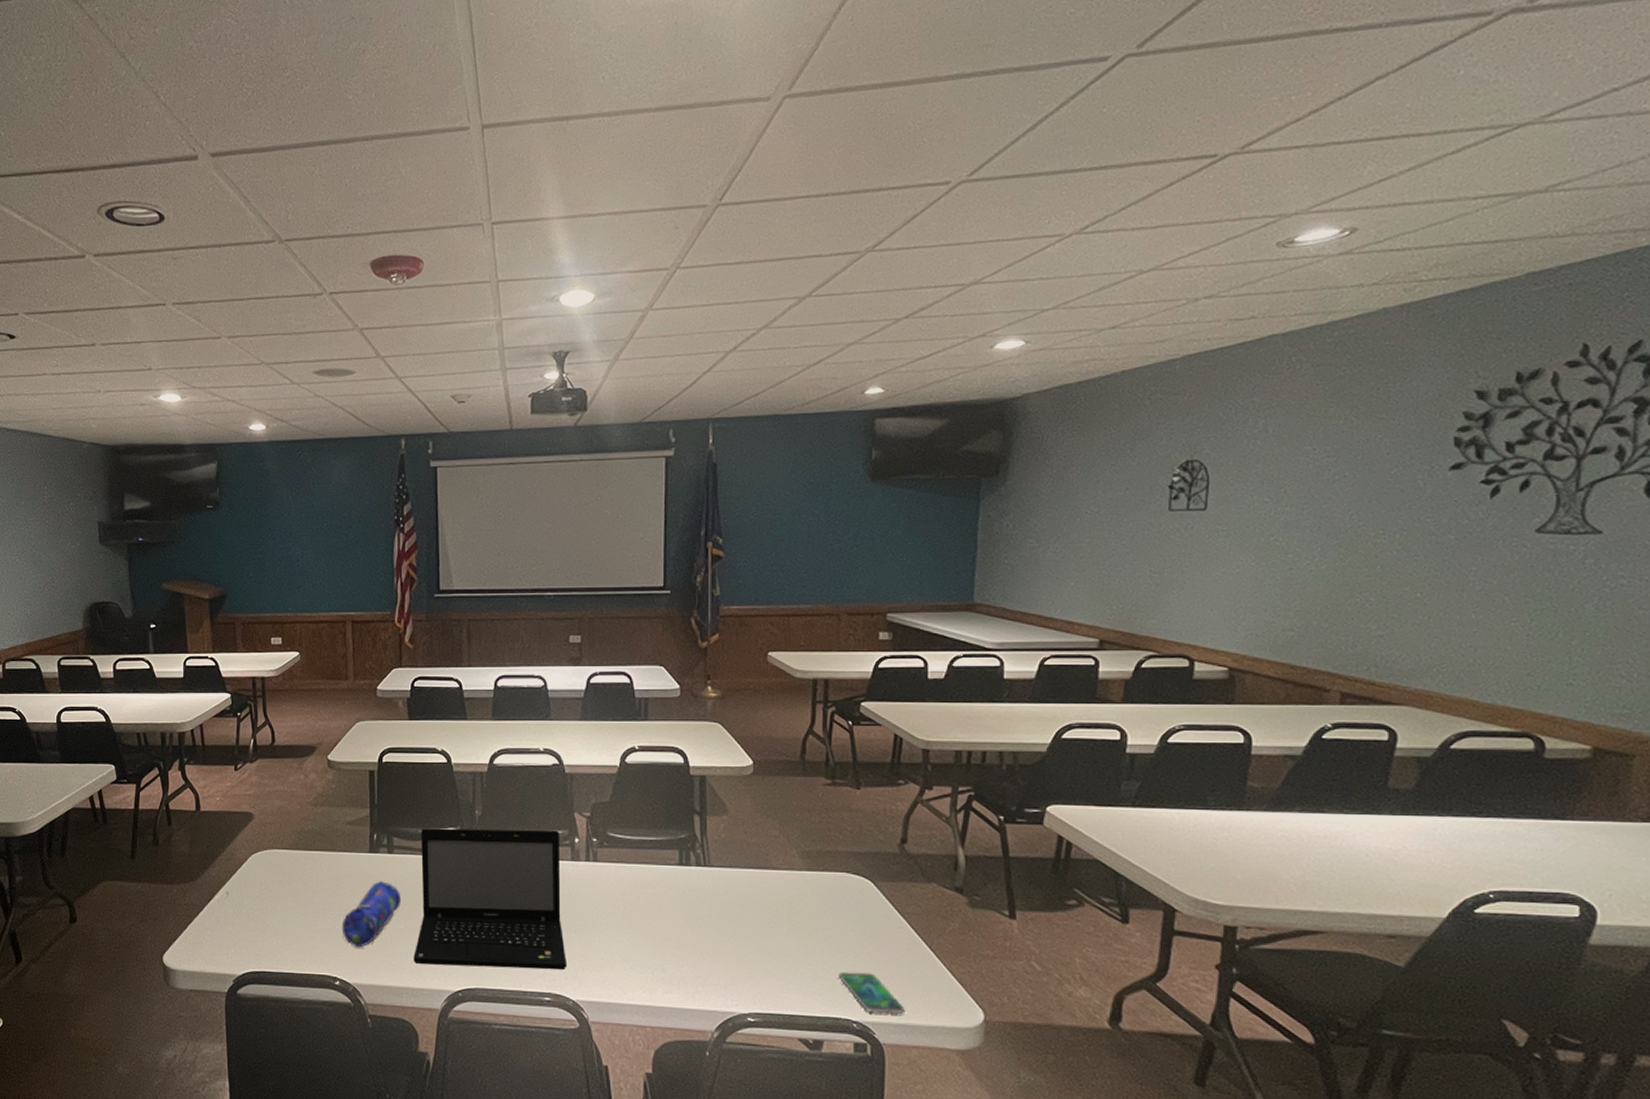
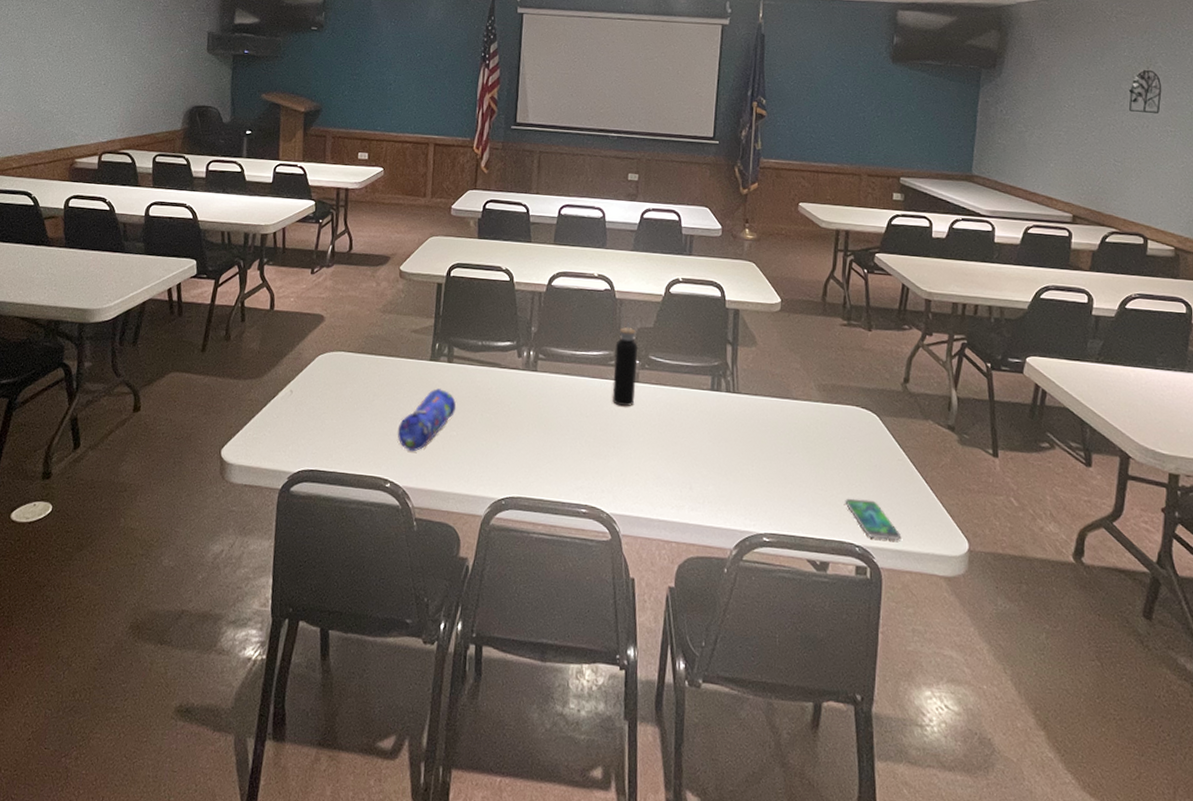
laptop: present [413,828,568,971] -> none [462,340,606,484]
water bottle: none [569,797,595,888] -> present [612,321,638,407]

